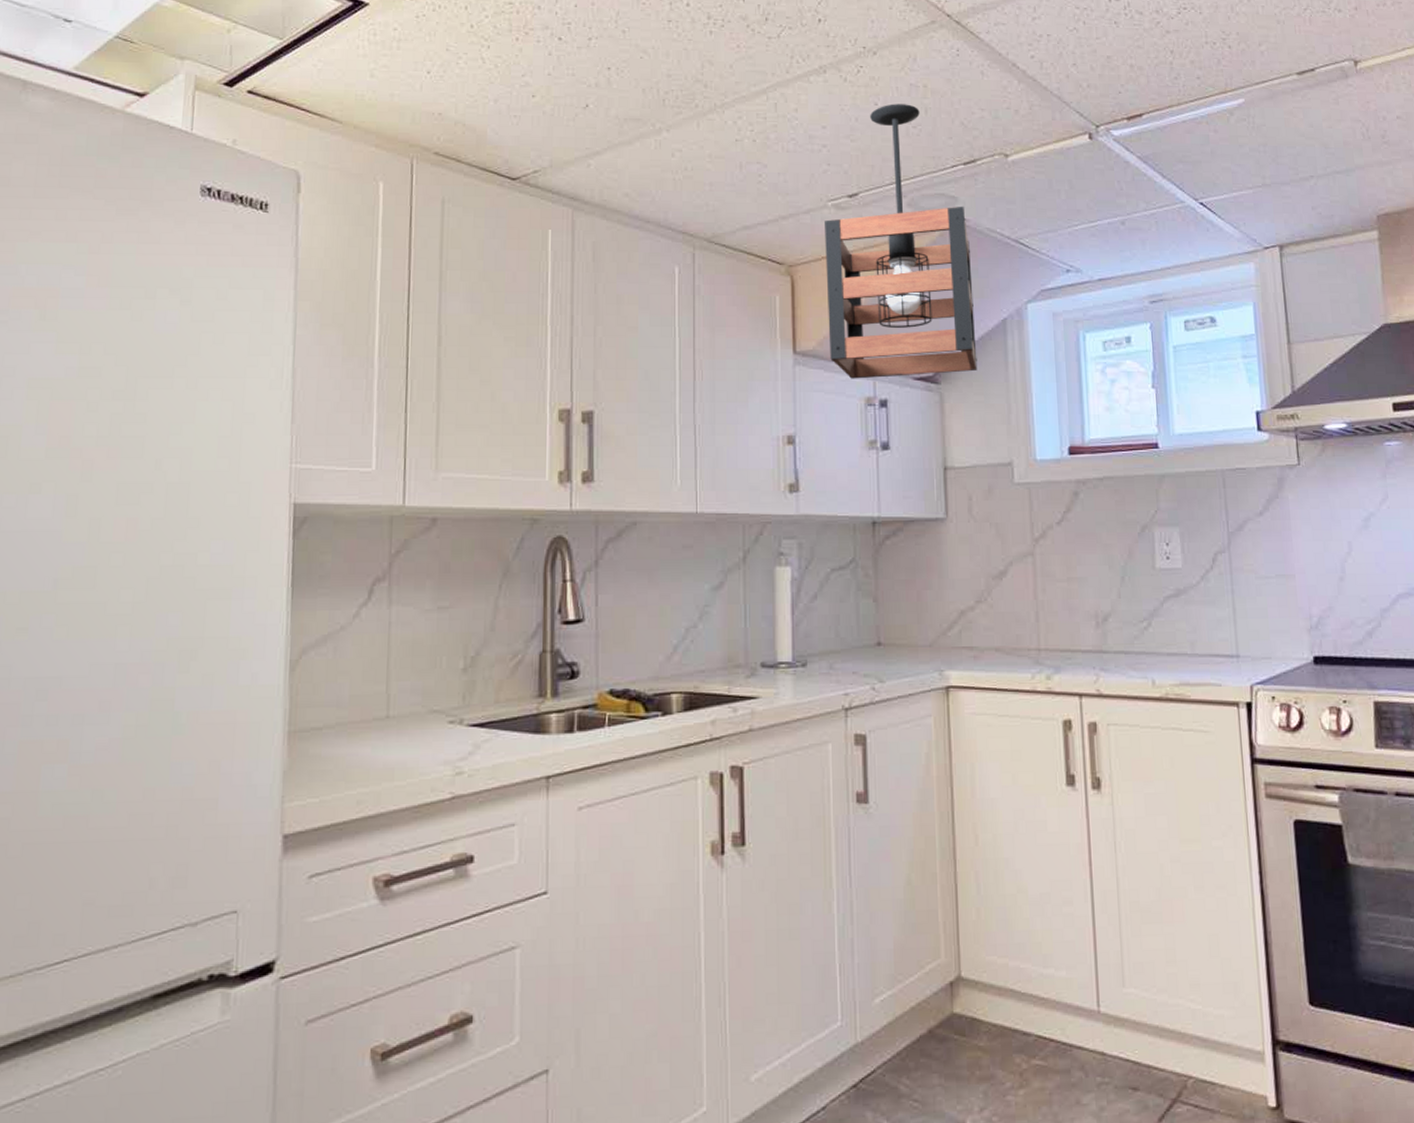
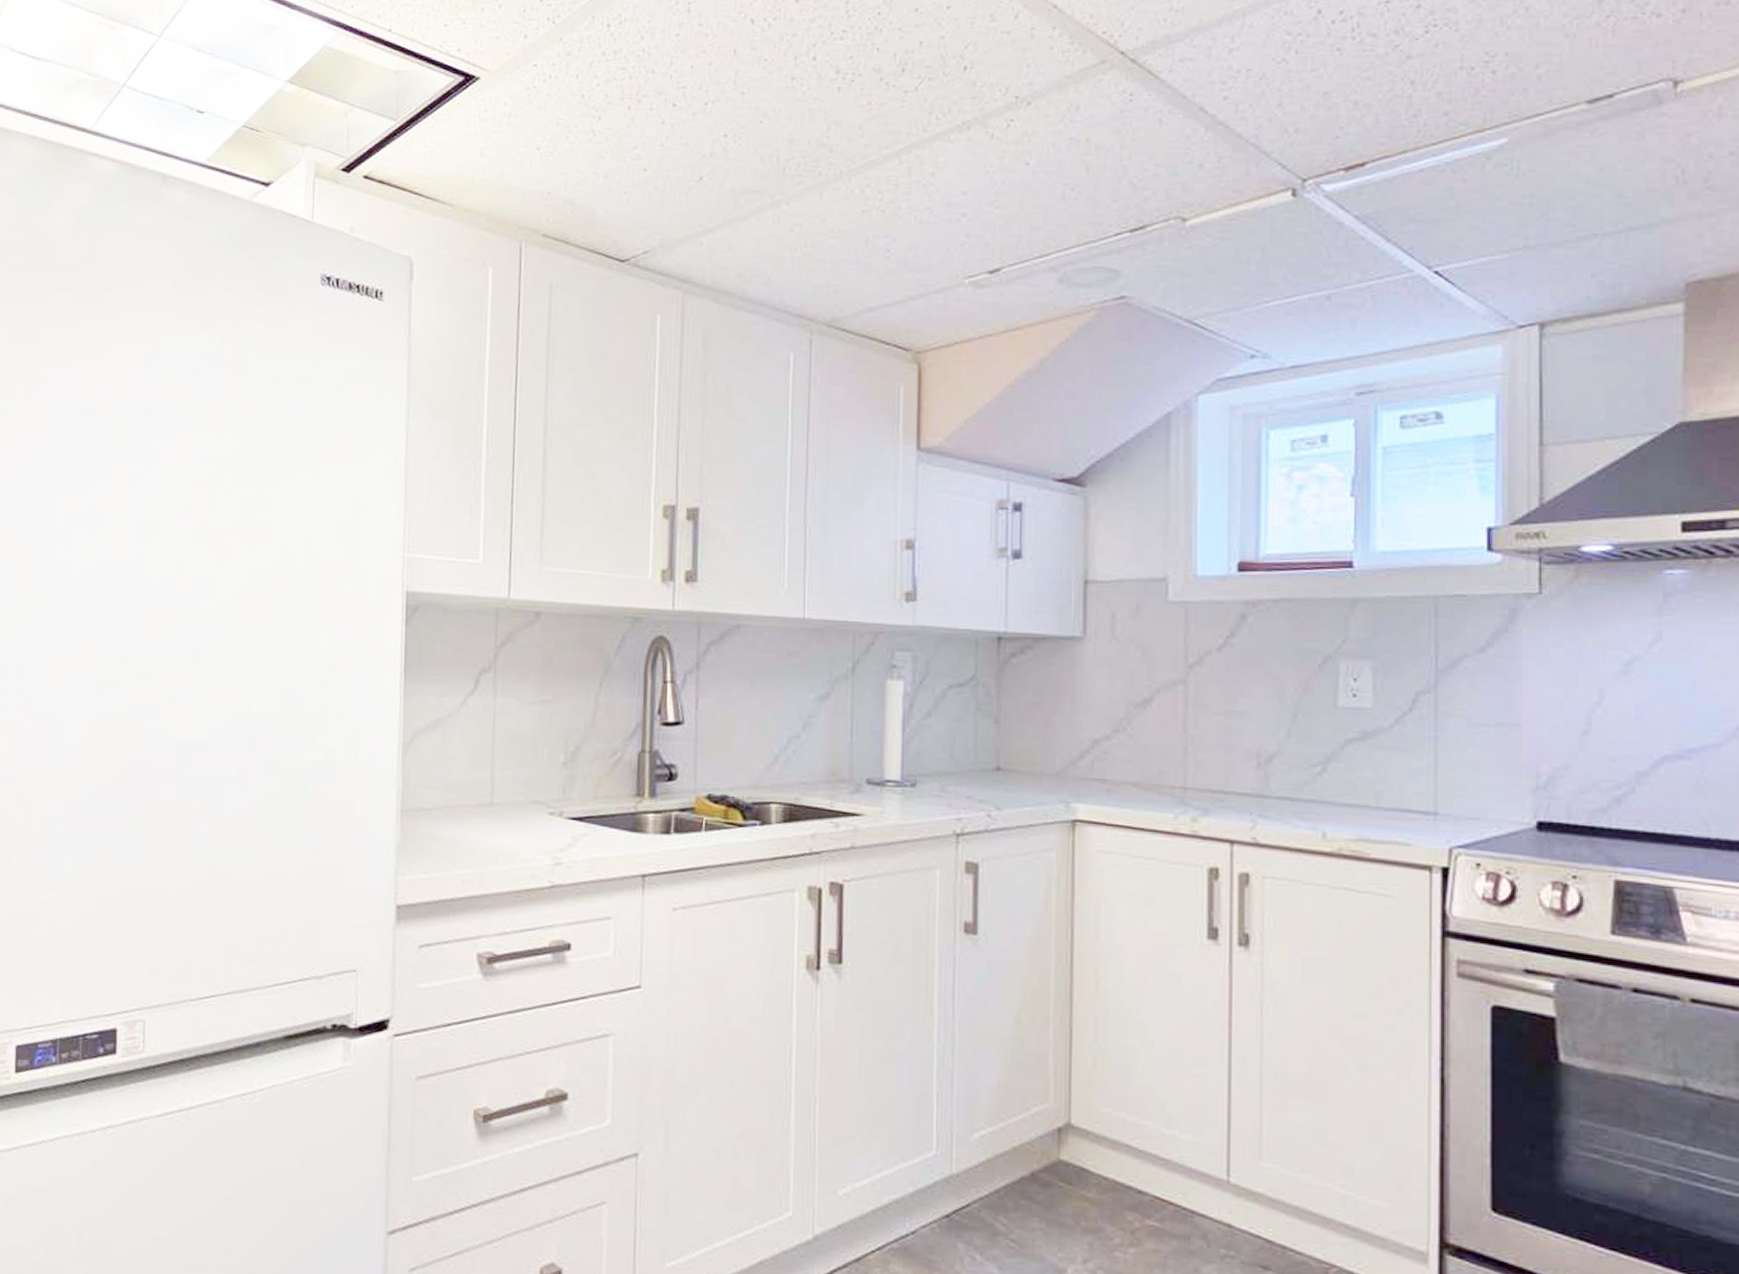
pendant light: present [825,103,978,379] -> none [958,162,1132,480]

